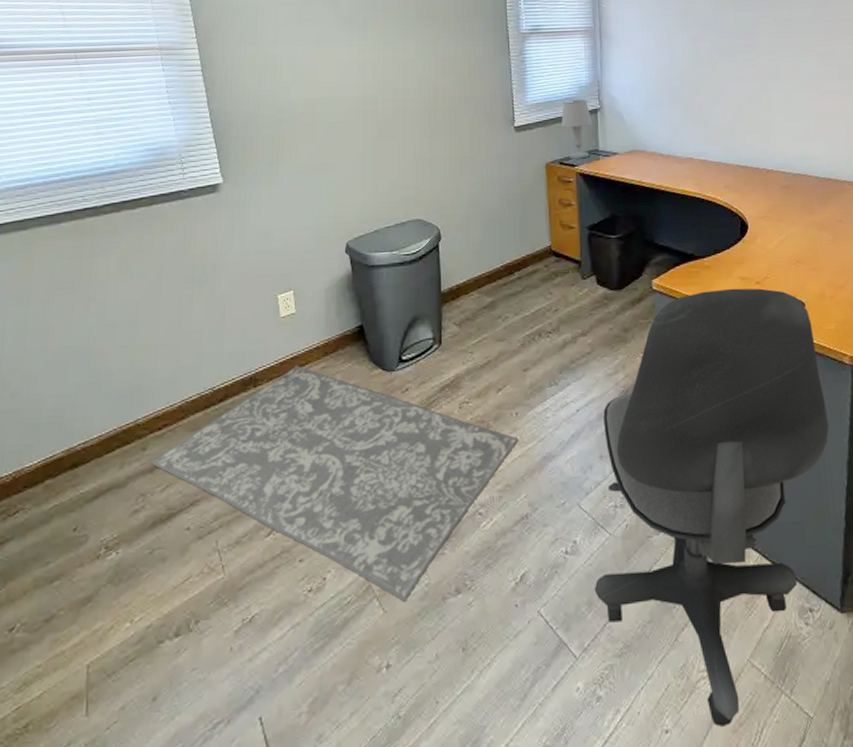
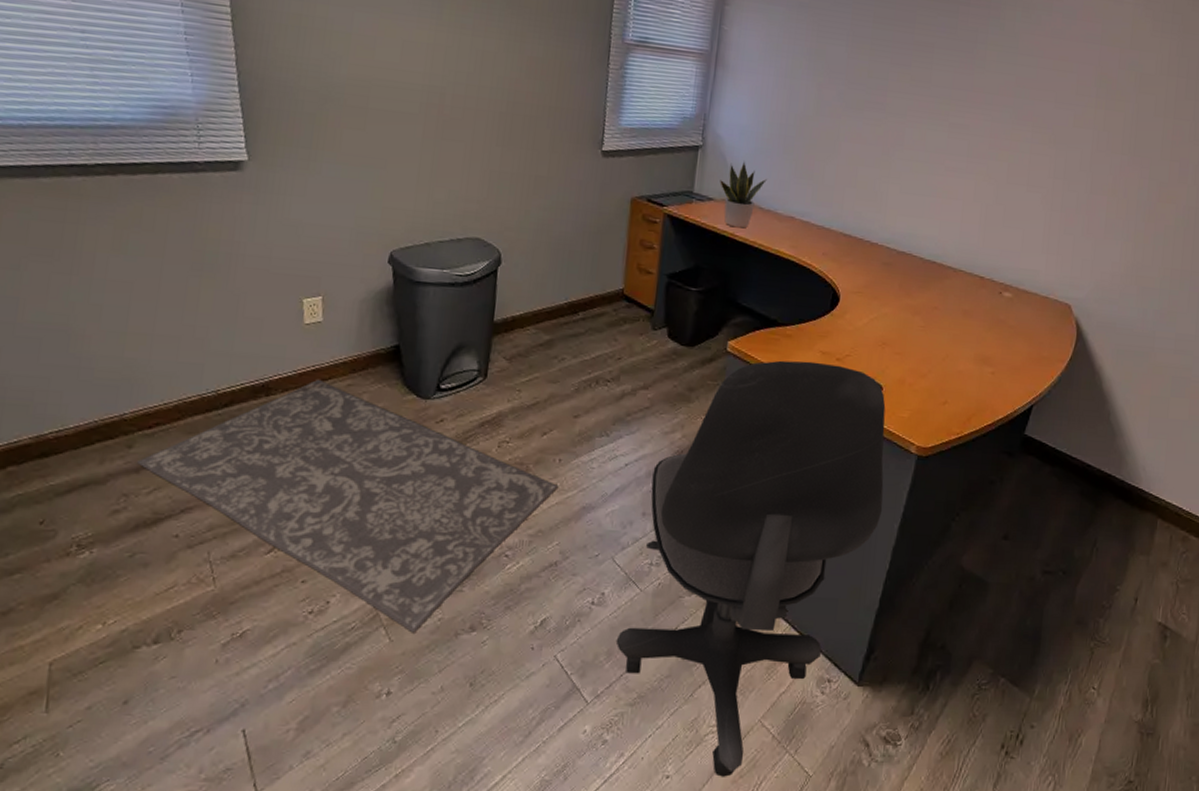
table lamp: present [561,99,592,159] -> none [656,130,691,200]
potted plant: none [621,116,662,176] -> present [720,161,767,228]

